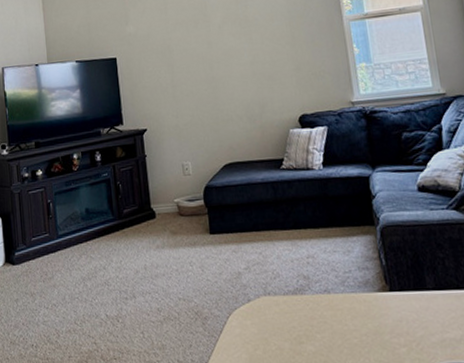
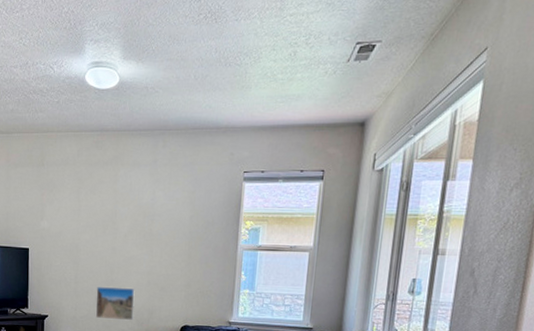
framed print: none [197,83,245,123] -> present [95,287,135,320]

